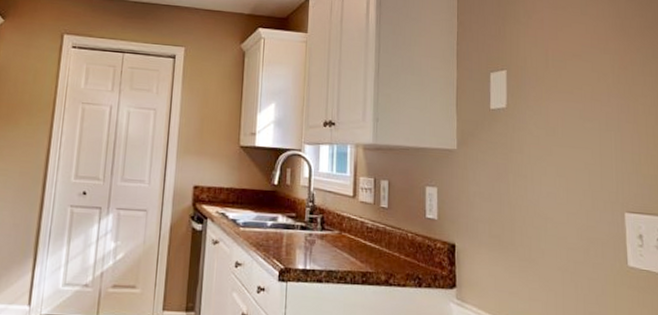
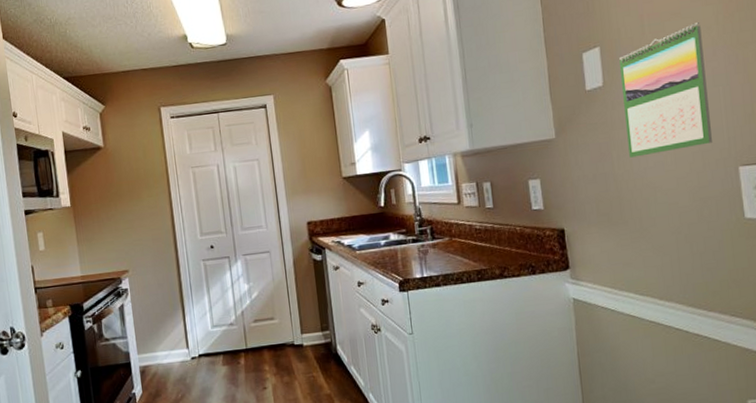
calendar: none [524,67,602,185] -> present [619,22,712,158]

